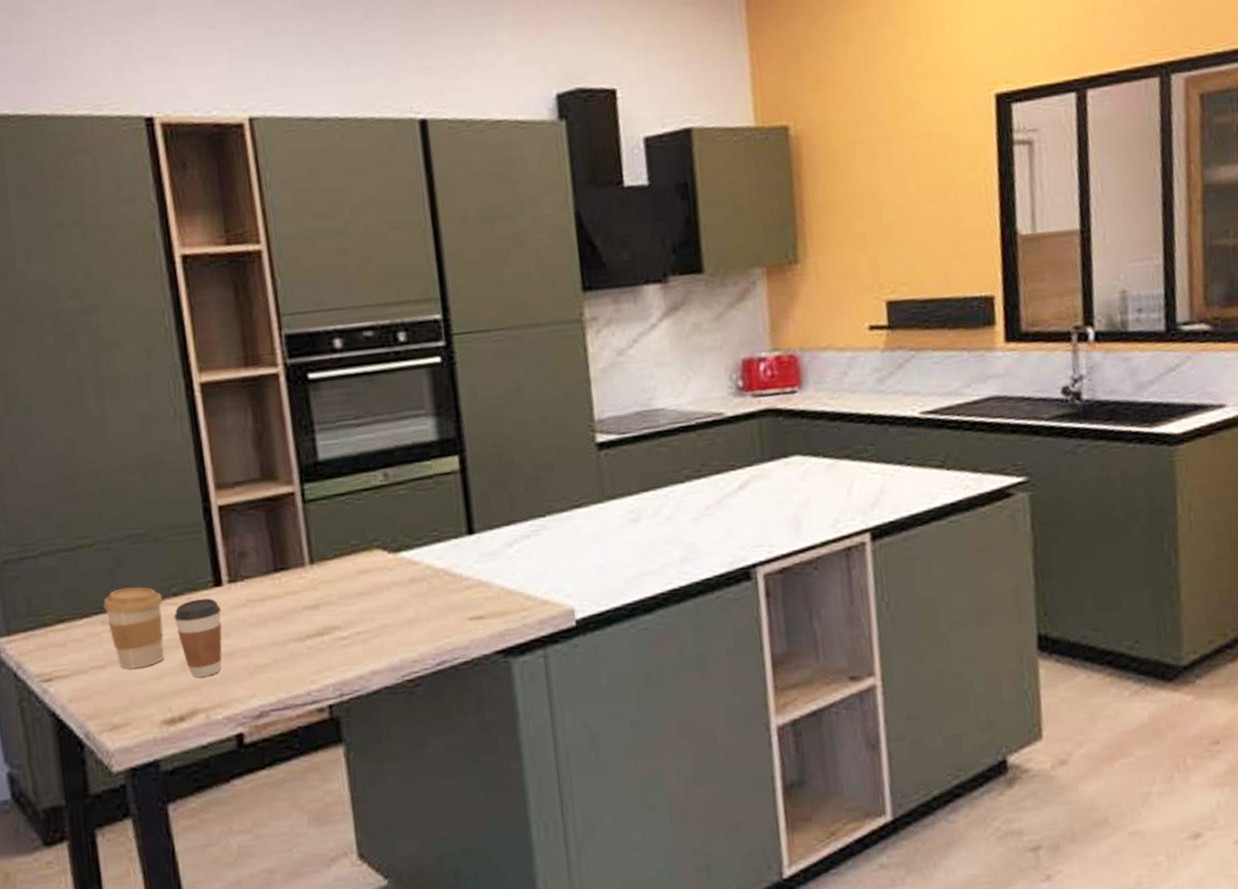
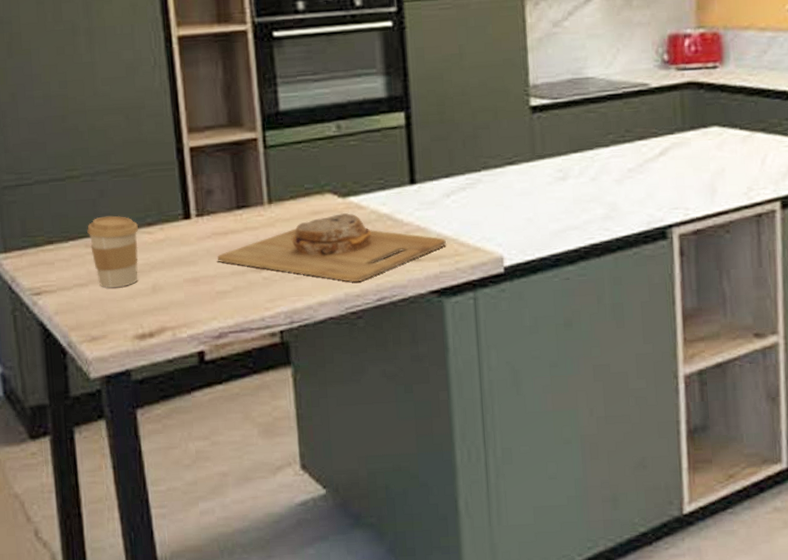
coffee cup: present [174,598,222,677] -> none [147,229,189,299]
cutting board: none [254,569,511,646] -> present [217,212,446,282]

